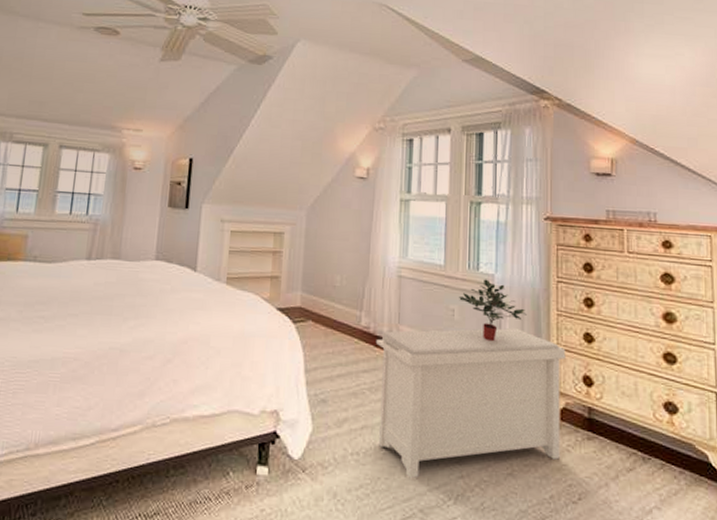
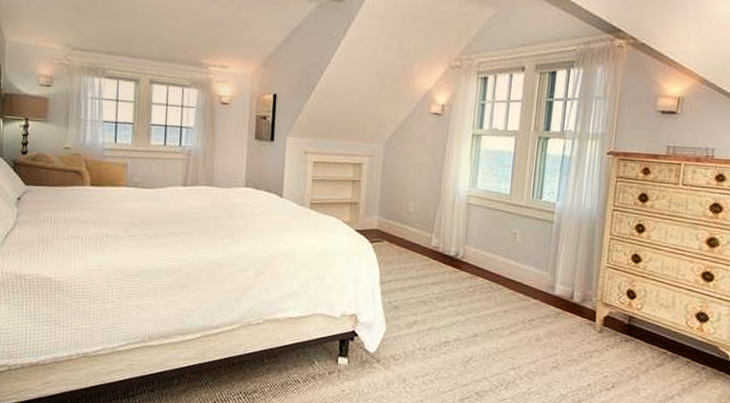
bench: present [375,328,566,478] -> none [442,249,614,369]
potted plant: present [459,279,527,342] -> none [521,207,582,261]

